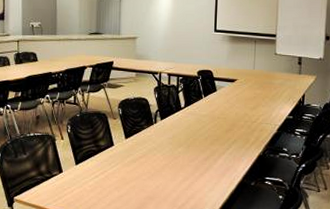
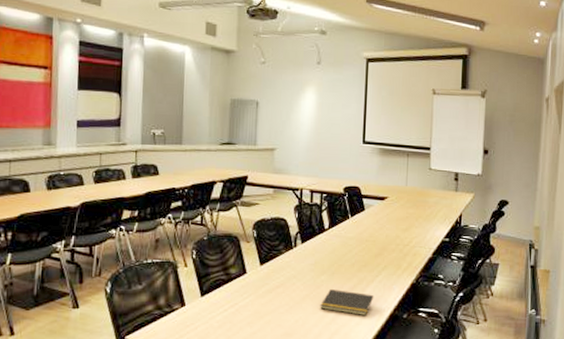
notepad: none [178,160,225,183] -> present [320,289,374,315]

